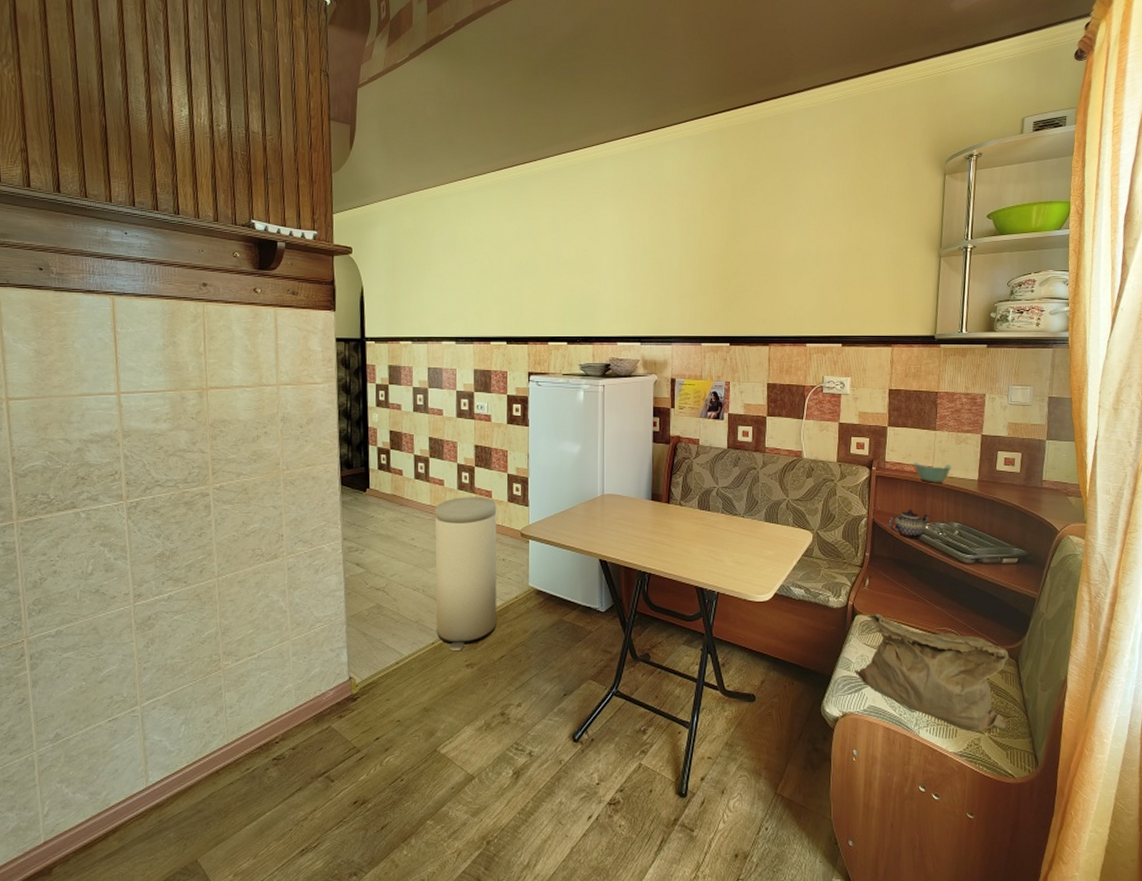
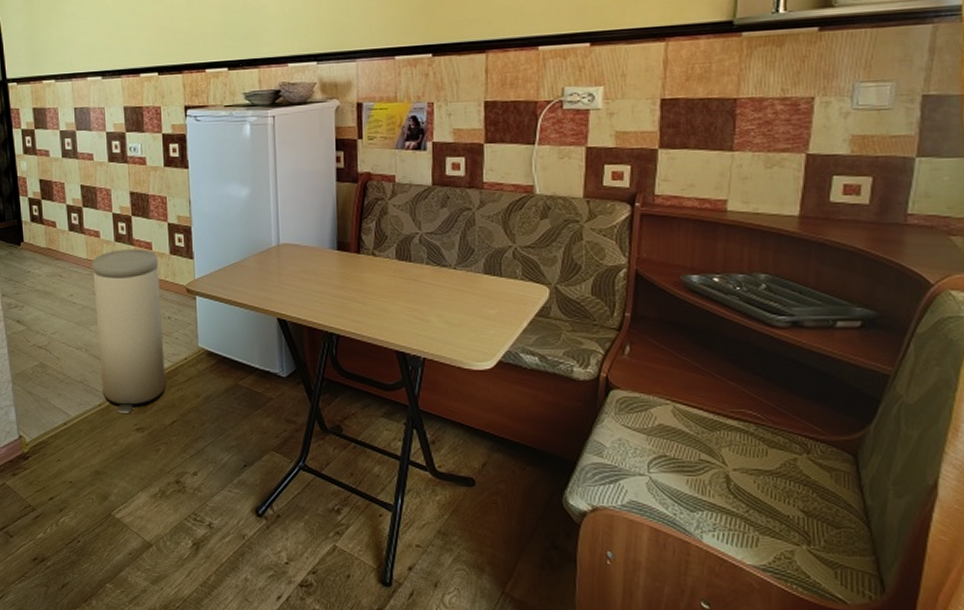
bag: present [855,614,1009,733] -> none [609,389,843,545]
teapot: present [888,509,931,538] -> none [659,256,723,294]
bowl: present [913,460,952,483] -> none [697,192,758,222]

